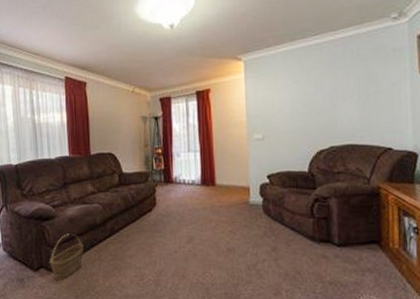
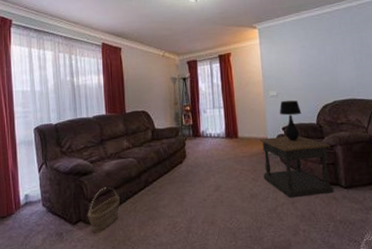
side table: none [240,185,325,254] -> present [260,136,334,198]
table lamp: none [264,145,291,192] -> present [279,100,302,142]

